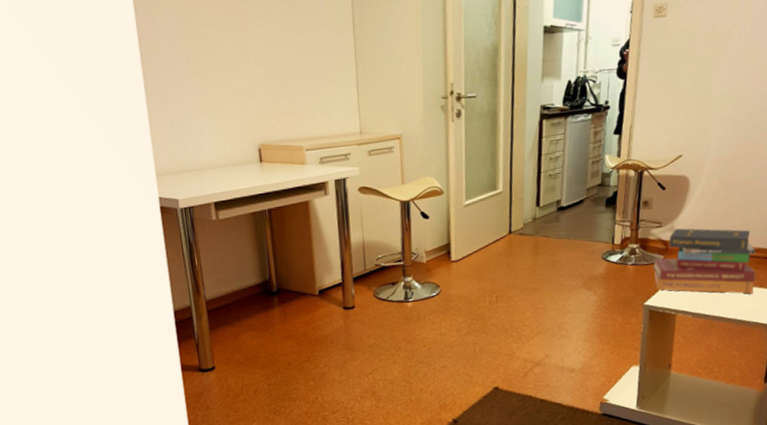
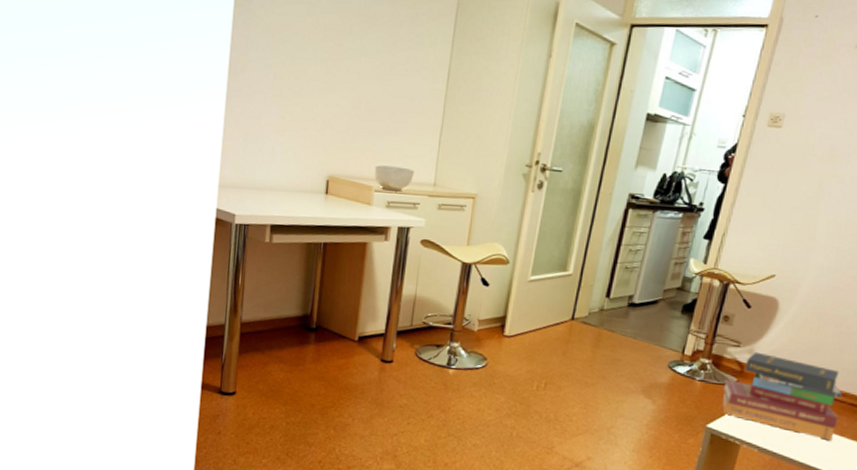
bowl: none [301,122,340,147] -> present [374,165,415,192]

